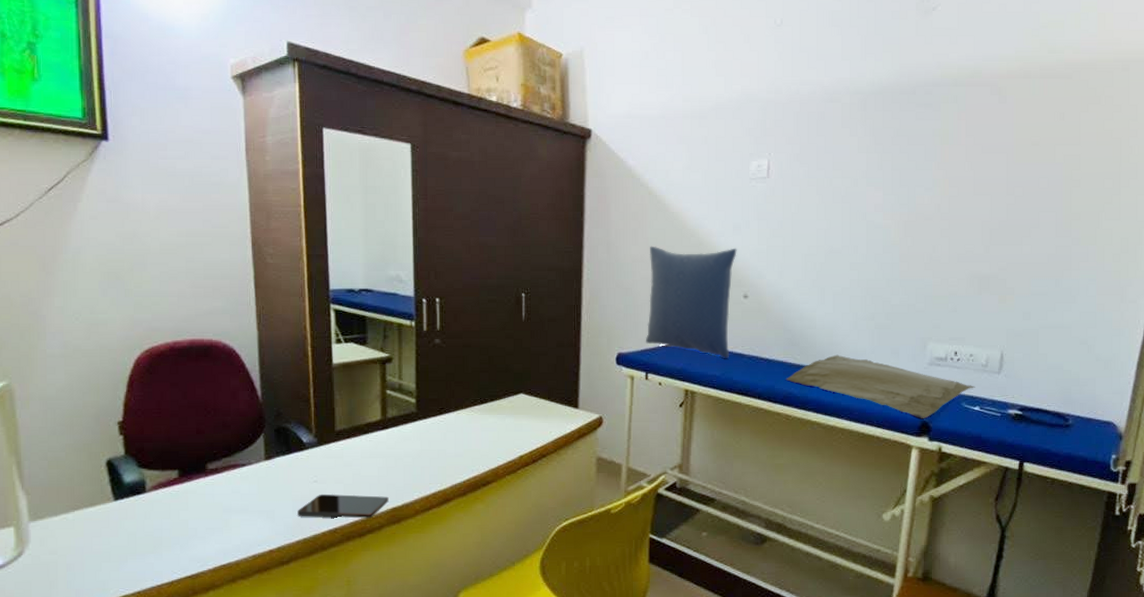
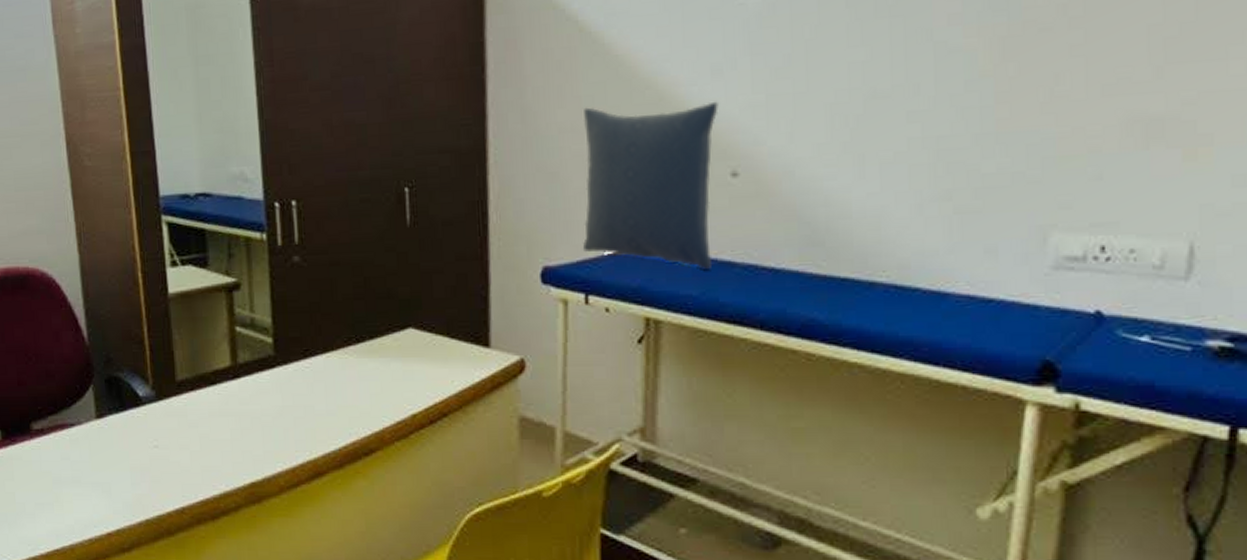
phone: present [297,494,389,519] -> none [137,462,246,496]
towel: present [785,354,975,418] -> none [803,257,1141,356]

